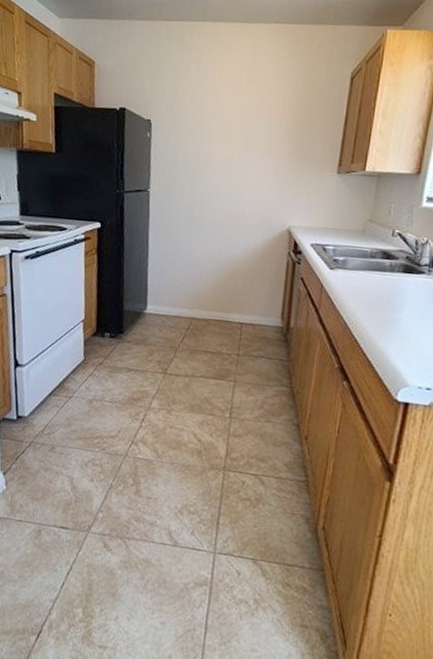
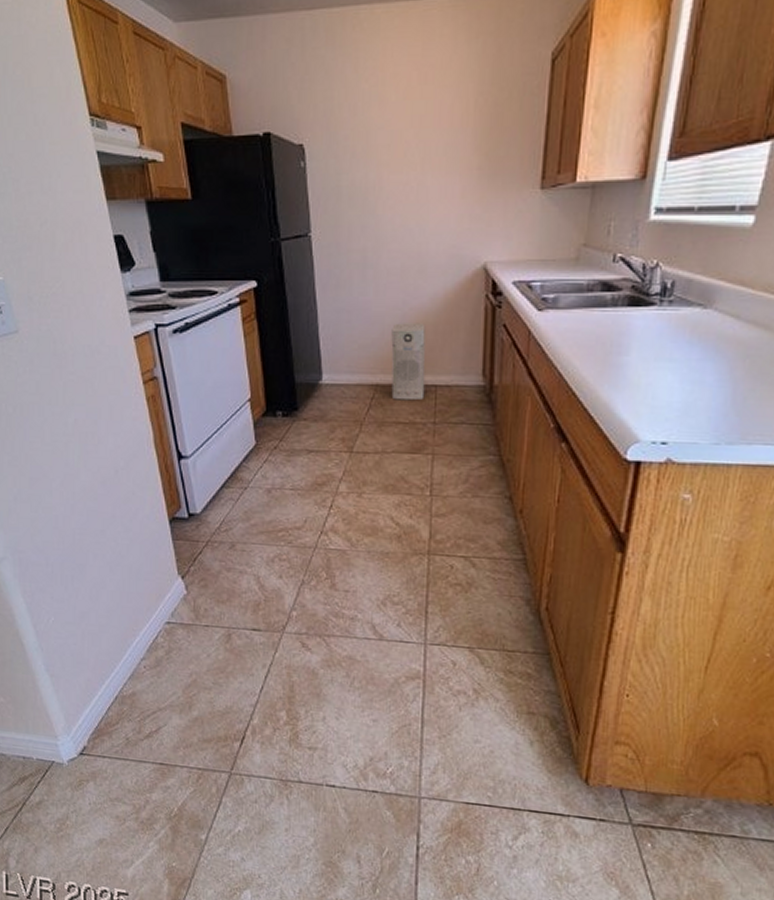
air purifier: none [204,268,237,334] -> present [391,323,426,401]

